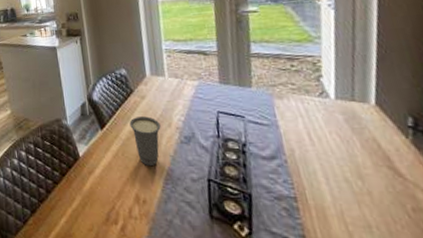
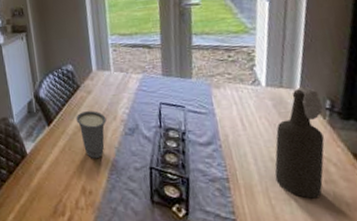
bottle: none [349,100,410,228] -> present [274,86,325,199]

